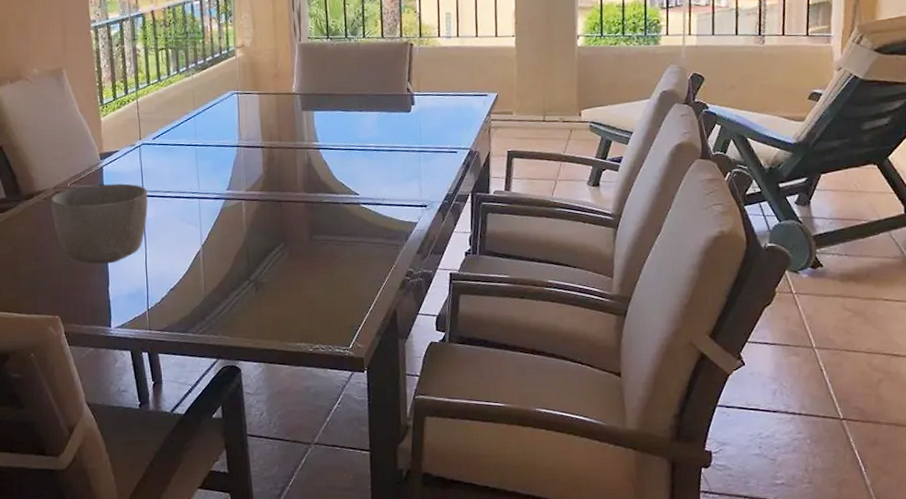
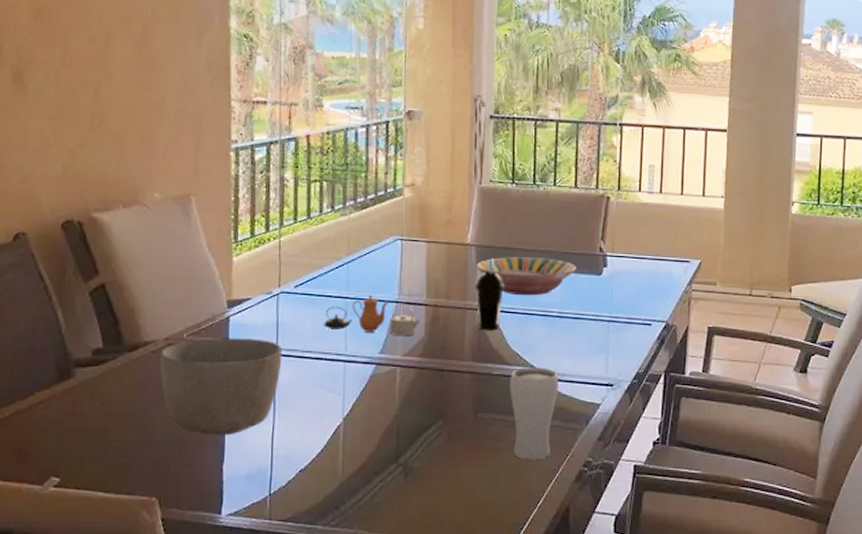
teapot: none [178,141,259,175] -> present [322,294,421,337]
serving bowl: none [302,100,389,135] -> present [476,257,577,296]
cup: none [302,105,328,166] -> present [474,259,505,331]
drinking glass: none [338,194,380,273] -> present [510,367,558,460]

